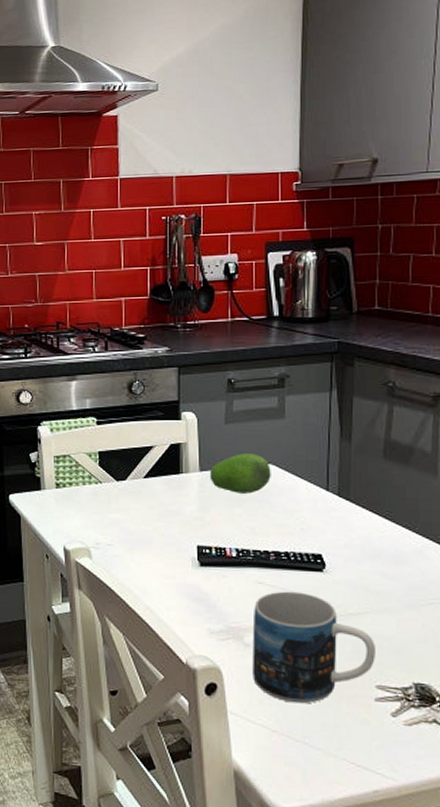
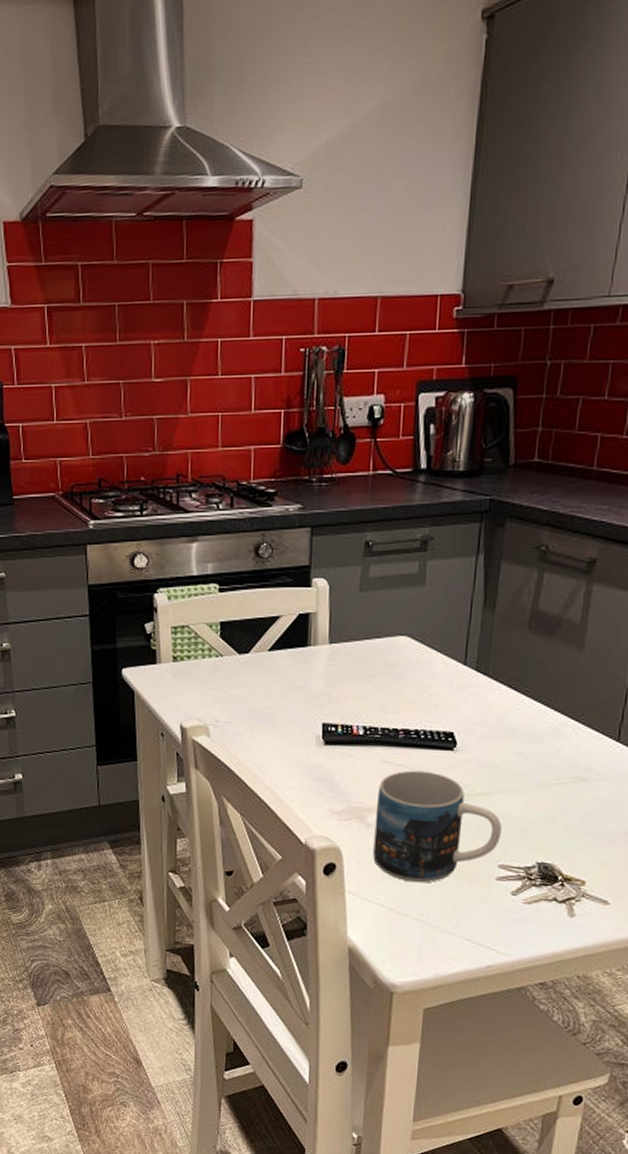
fruit: present [210,453,271,494] -> none [340,624,406,668]

